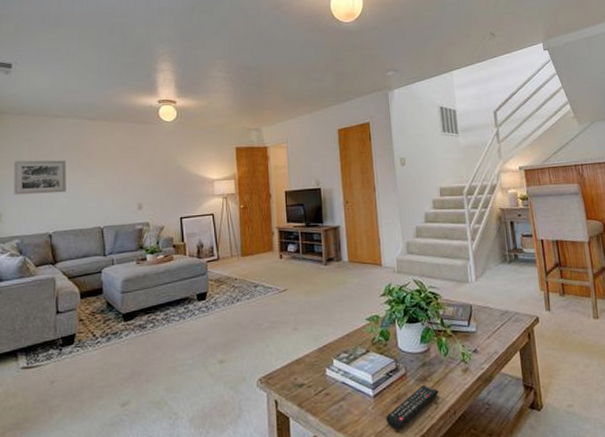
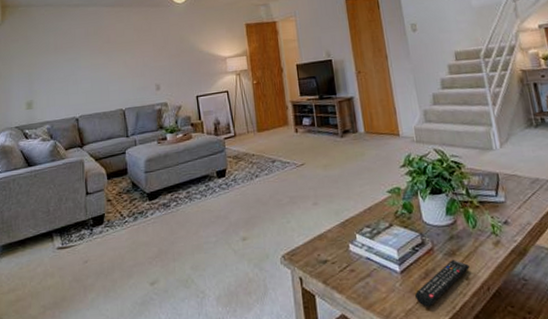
wall art: present [13,160,67,195] -> none [41,46,89,83]

